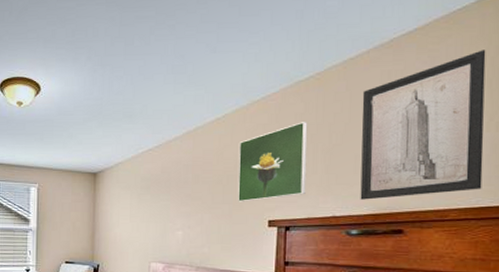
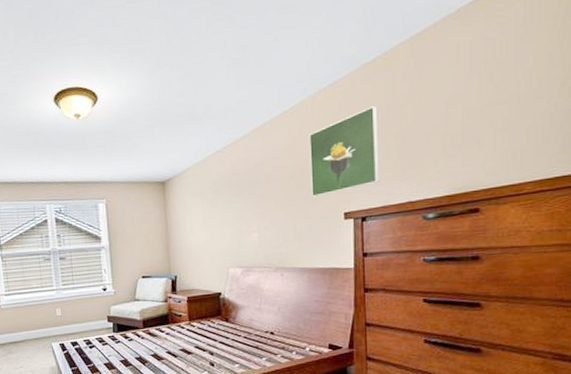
wall art: present [360,50,486,200] -> none [432,11,557,182]

